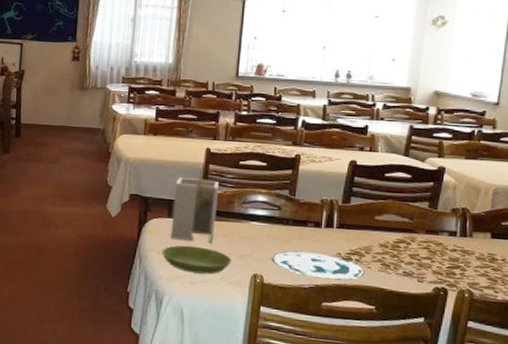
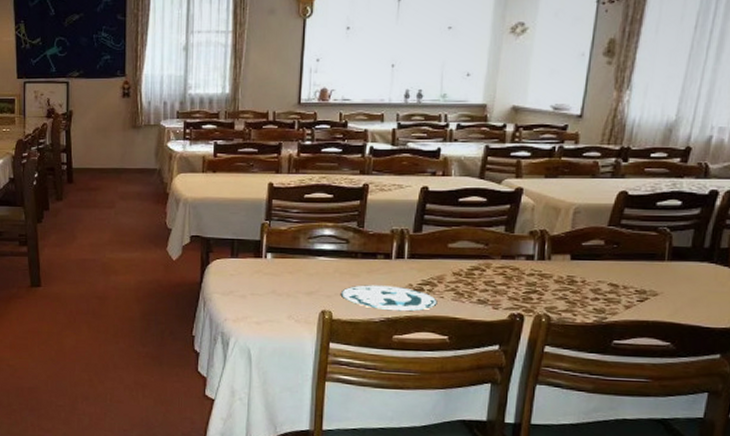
saucer: present [162,245,232,275] -> none [227,285,299,313]
utensil holder: present [170,166,219,244] -> none [234,202,283,282]

